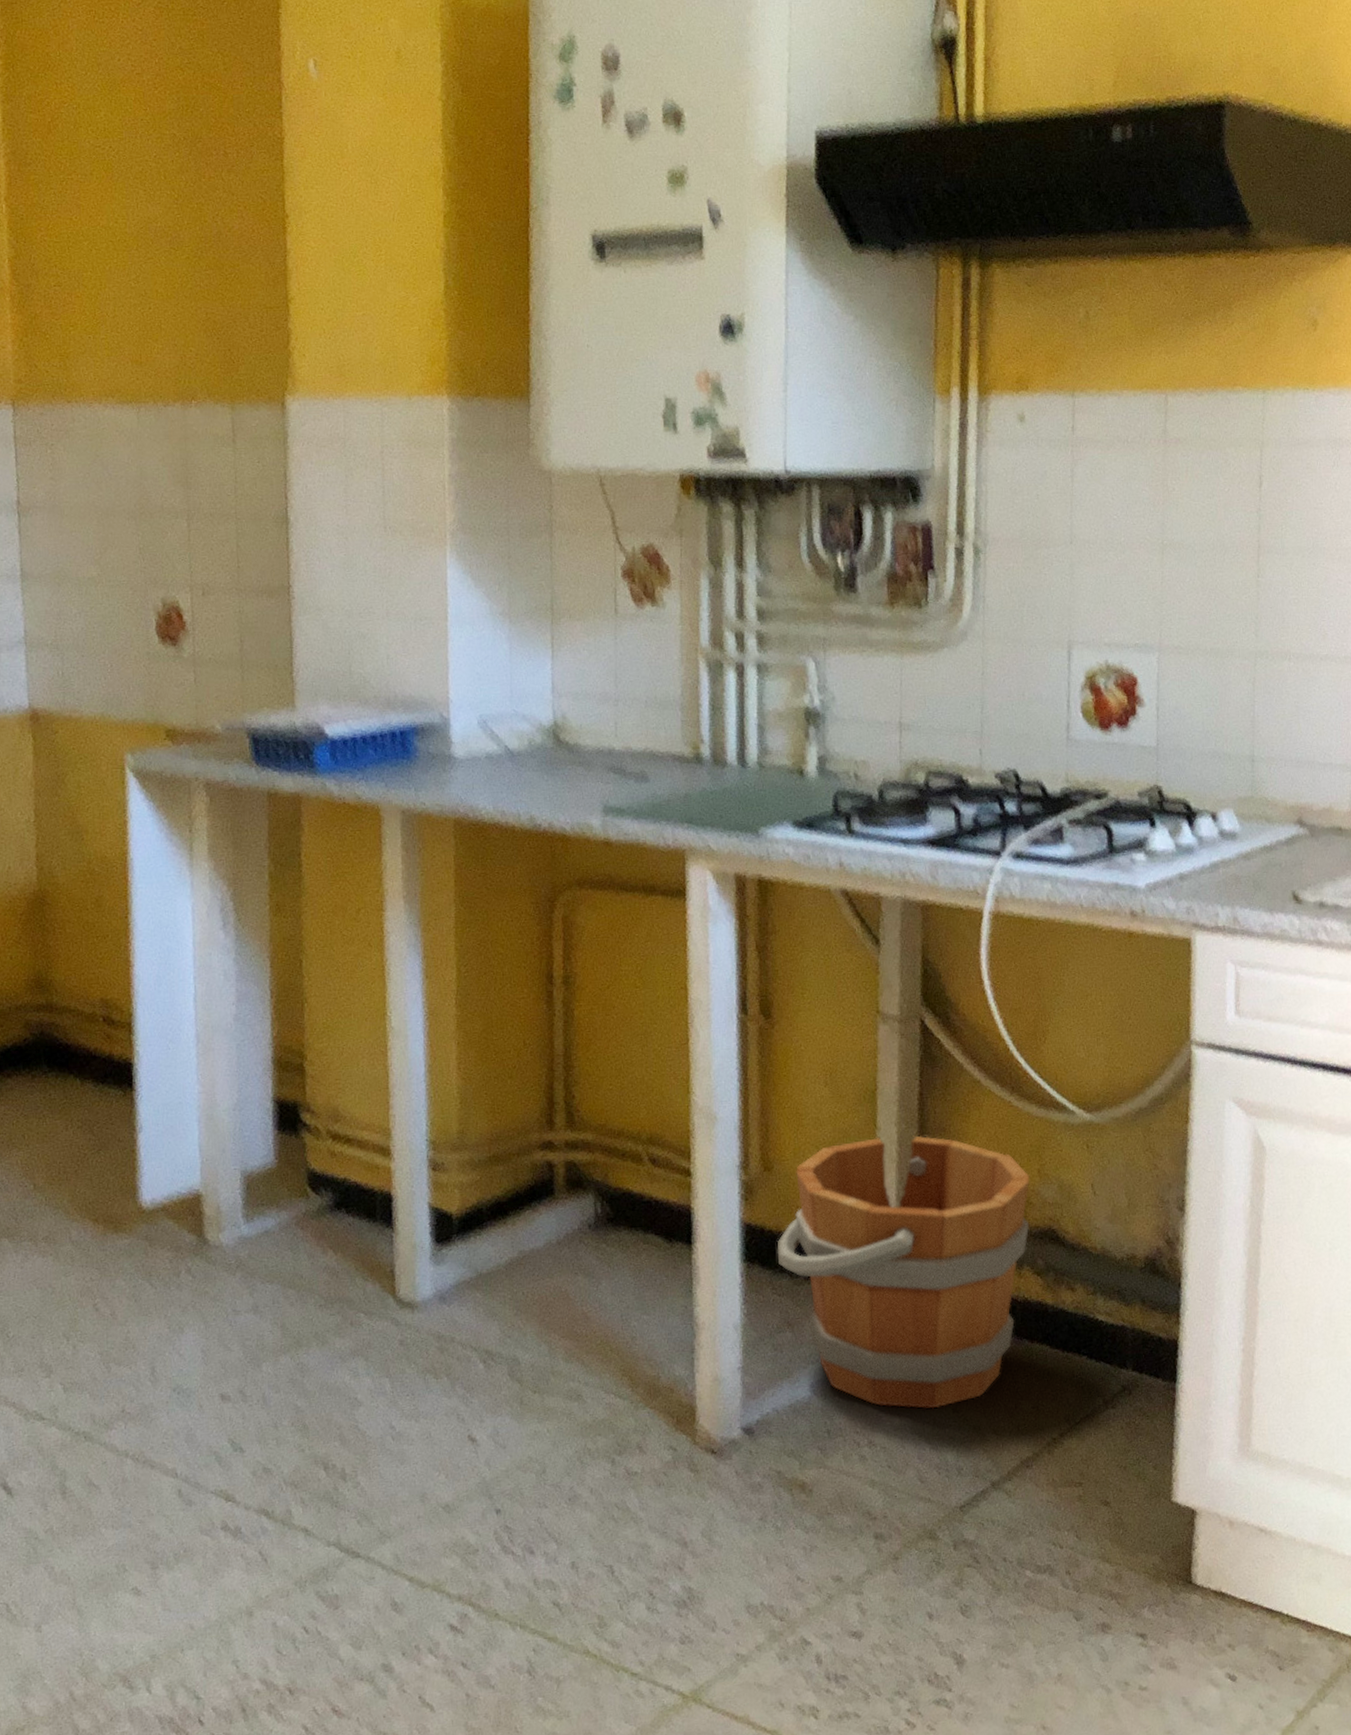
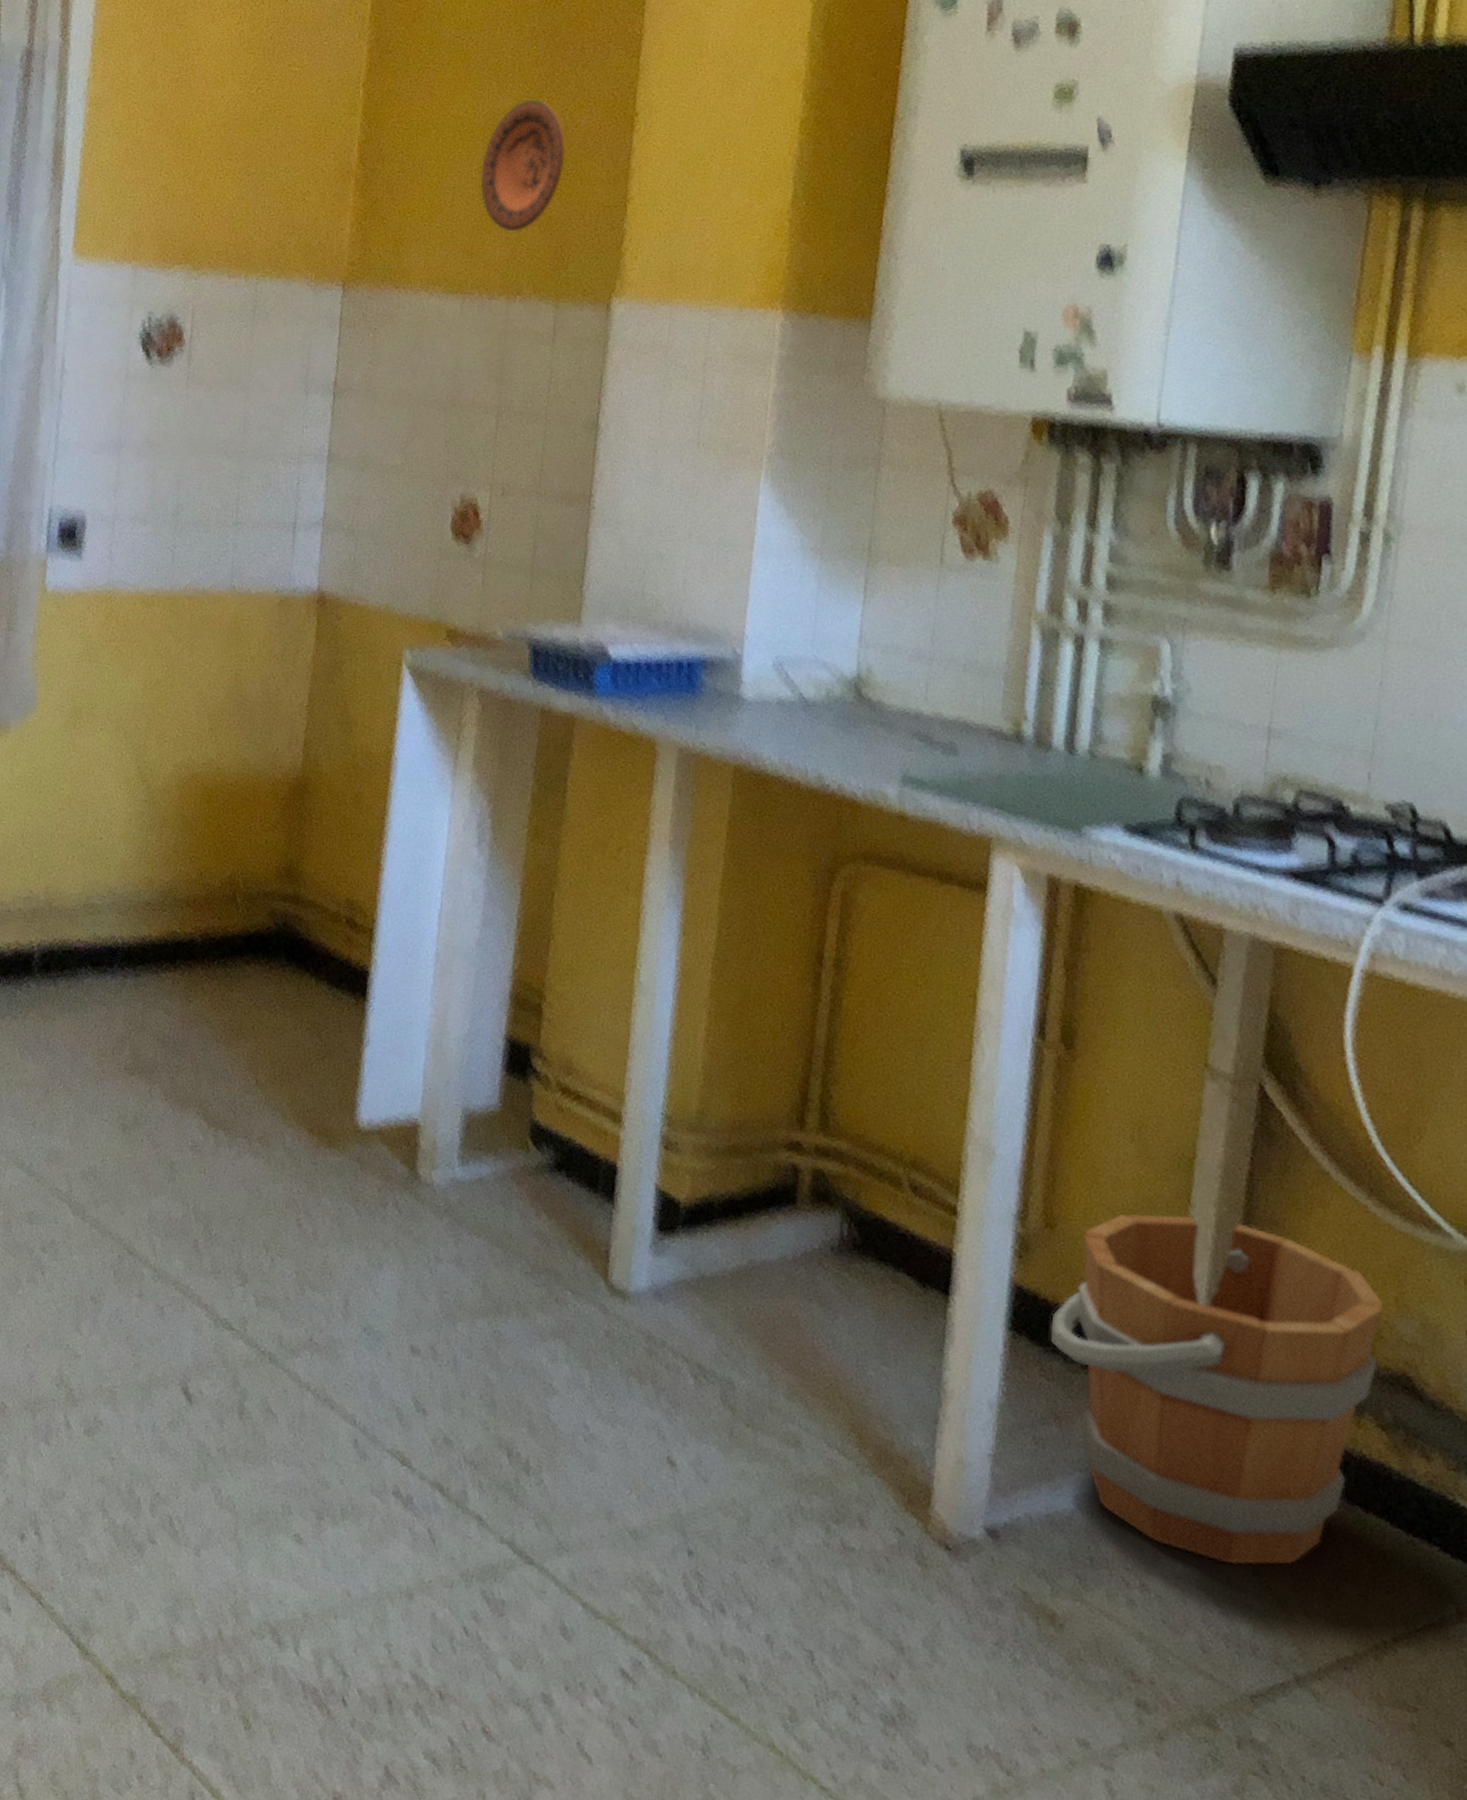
decorative plate: none [139,206,223,339] -> present [480,100,566,232]

